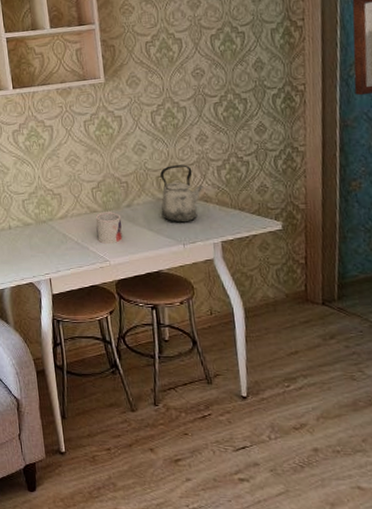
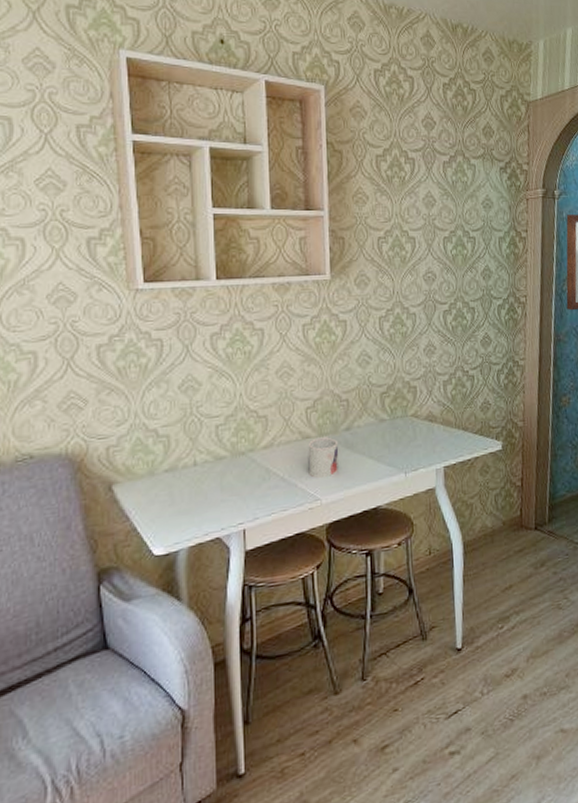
kettle: present [160,164,204,223] -> none [383,379,429,448]

